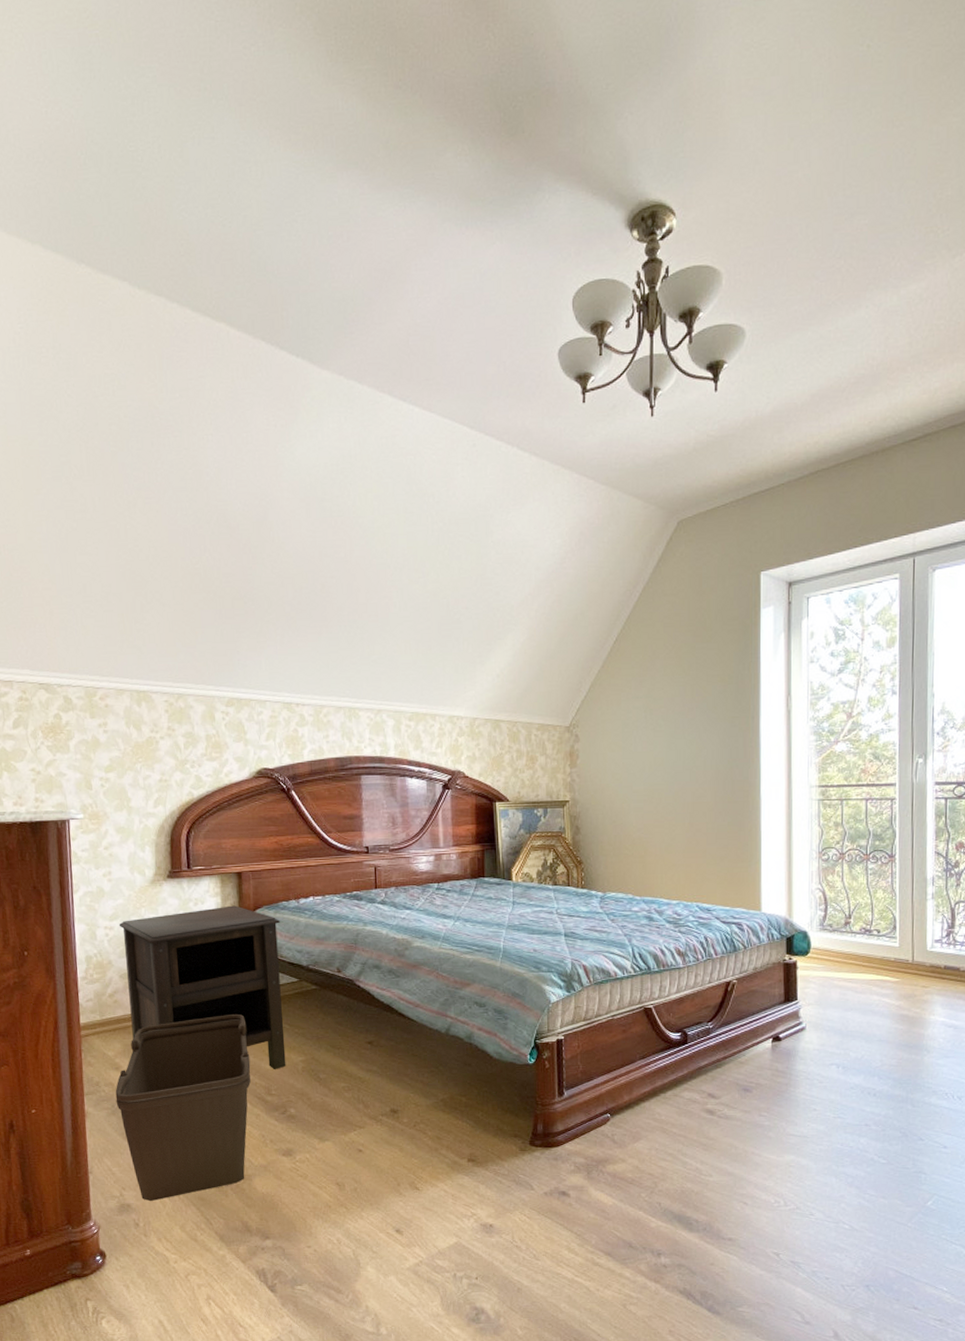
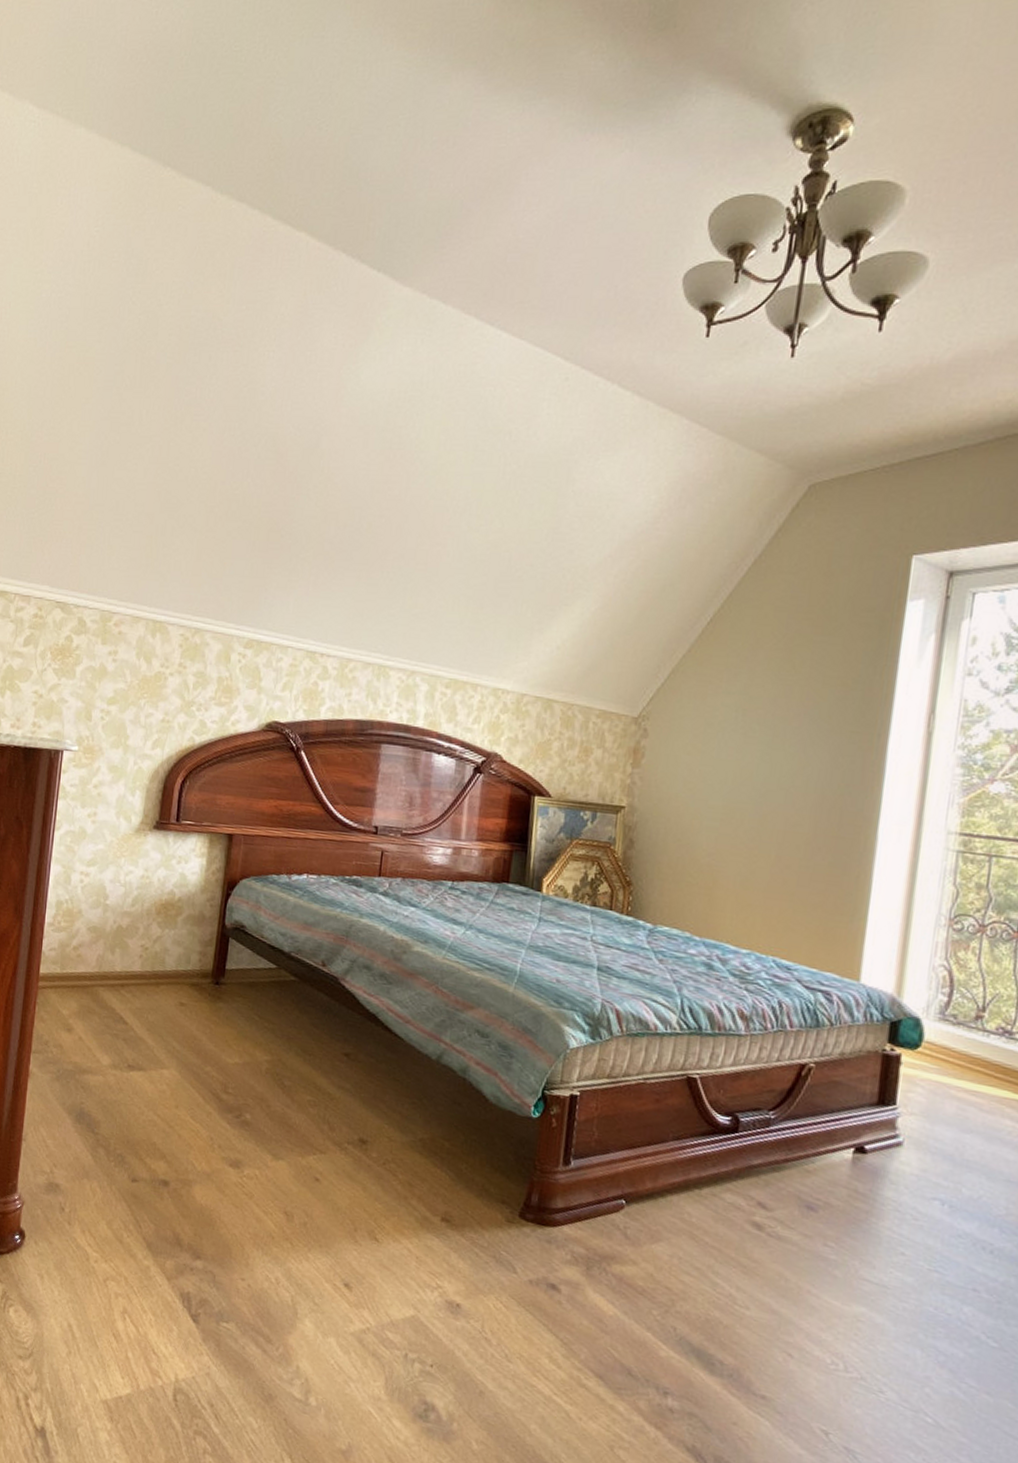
bicycle basket: present [115,1013,251,1201] -> none [62,988,213,1187]
nightstand: present [118,905,286,1069] -> none [90,868,267,1065]

